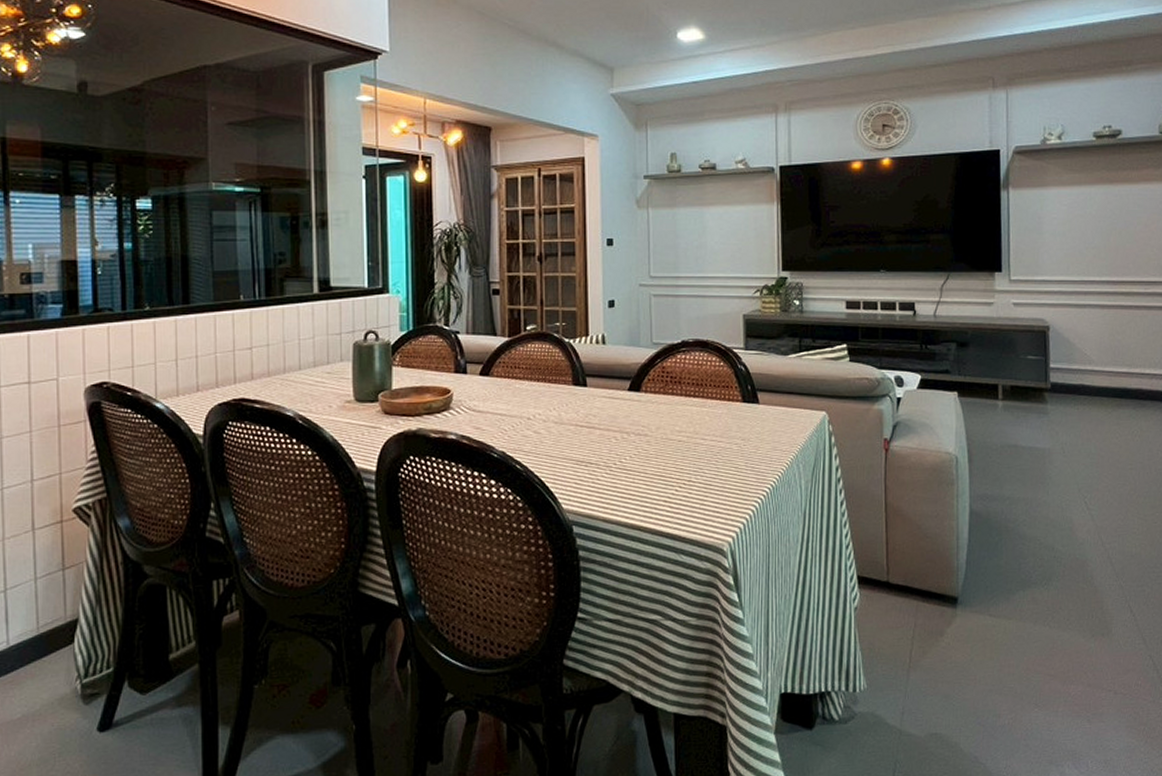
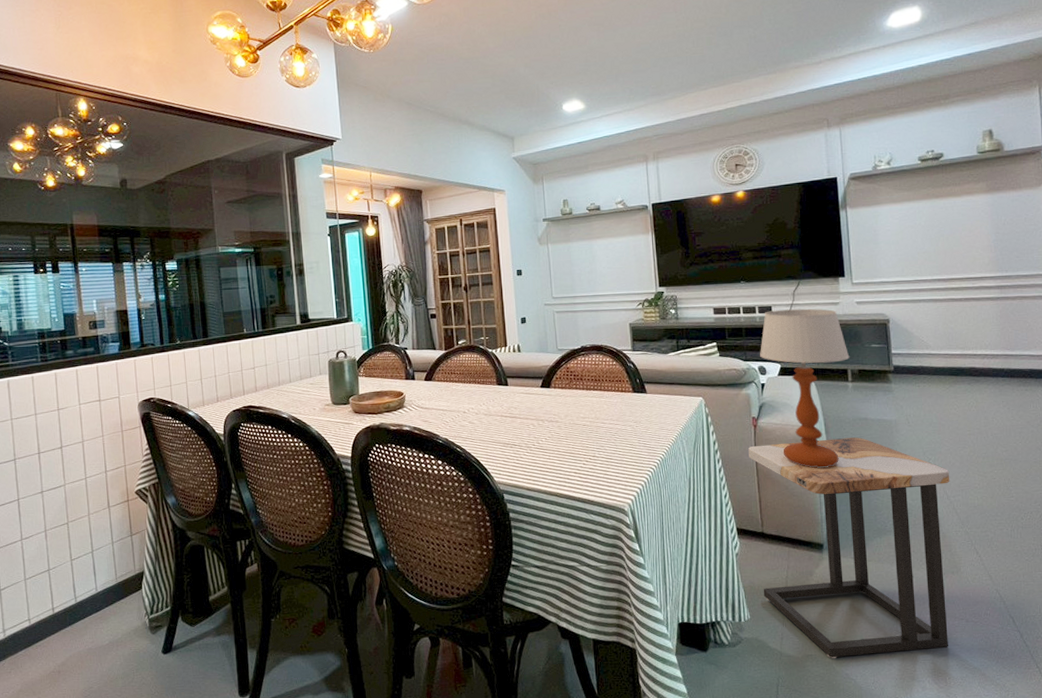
side table: none [877,468,1106,738] -> present [748,437,950,658]
table lamp: none [898,308,1002,504] -> present [760,308,850,468]

